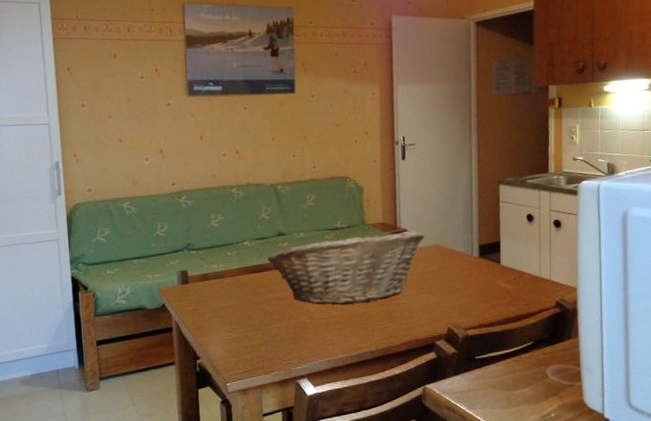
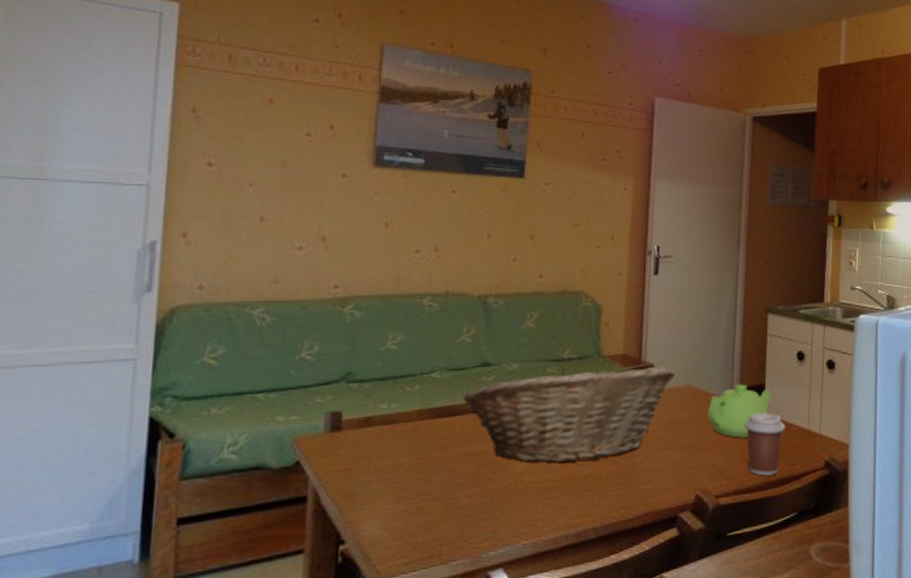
teapot: none [453,242,507,285] -> present [707,384,772,438]
coffee cup: none [484,264,521,314] -> present [744,412,786,476]

